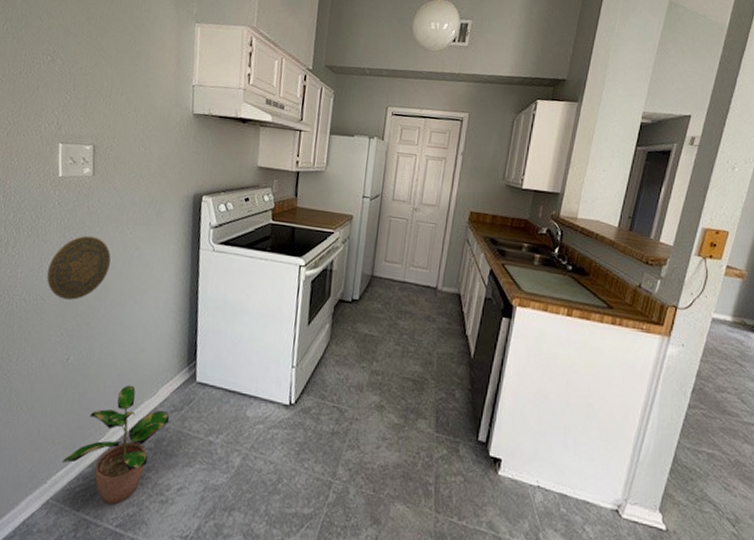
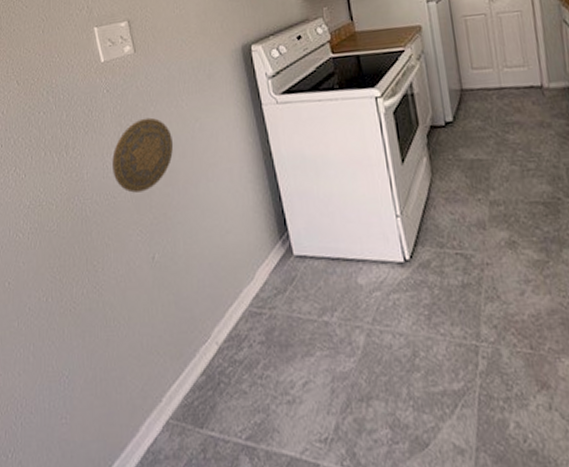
potted plant: present [62,385,170,505] -> none [173,273,275,414]

